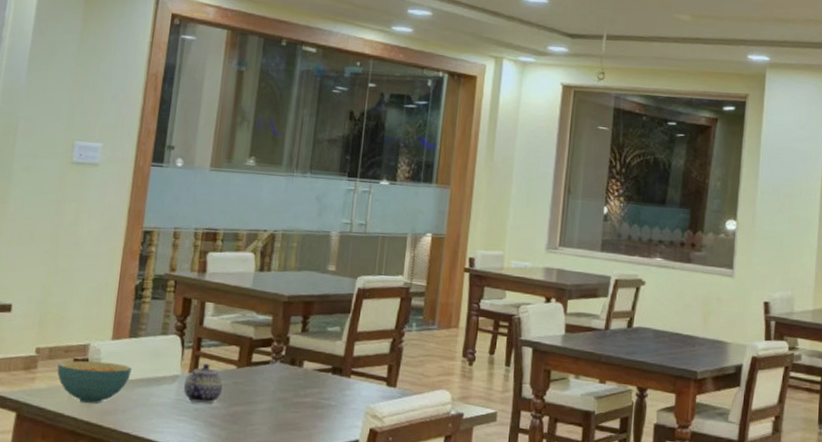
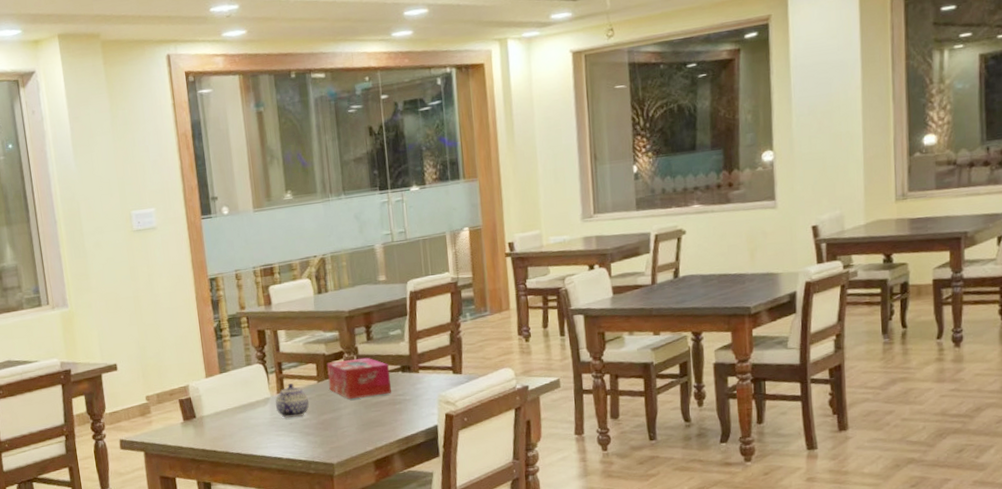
cereal bowl: present [57,360,132,404] -> none [167,397,229,435]
tissue box: none [249,348,320,395] -> present [326,357,391,399]

